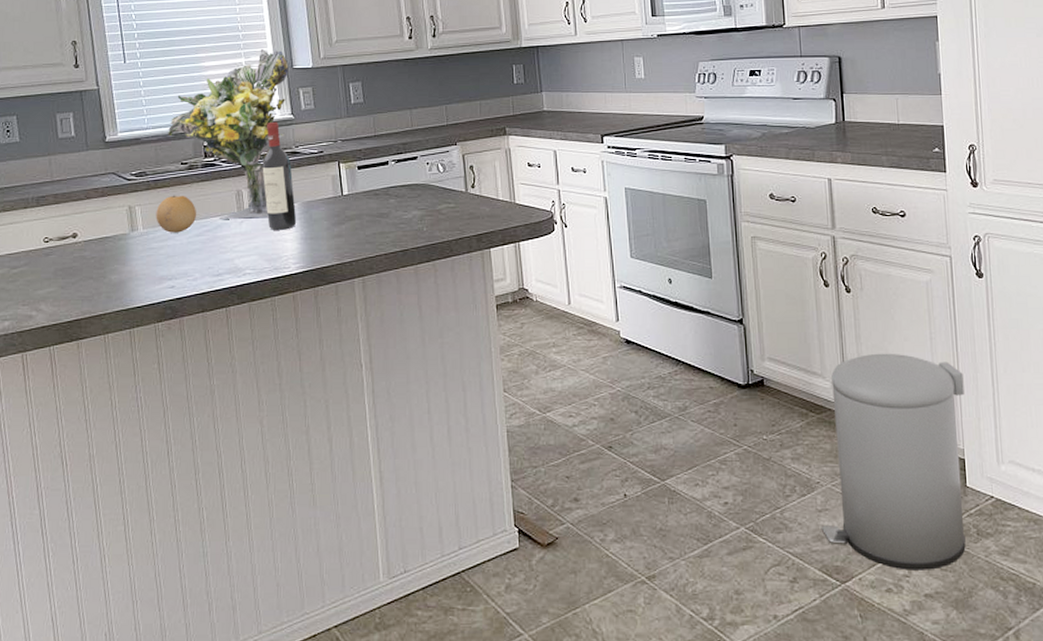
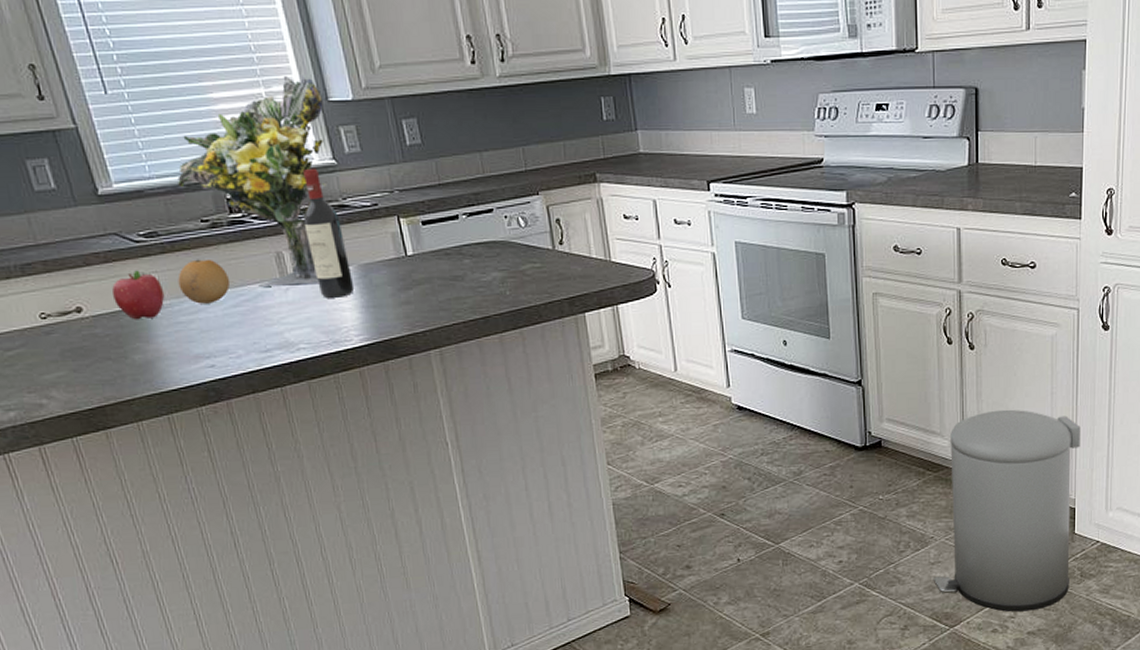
fruit: none [103,203,144,246] -> present [112,270,165,320]

